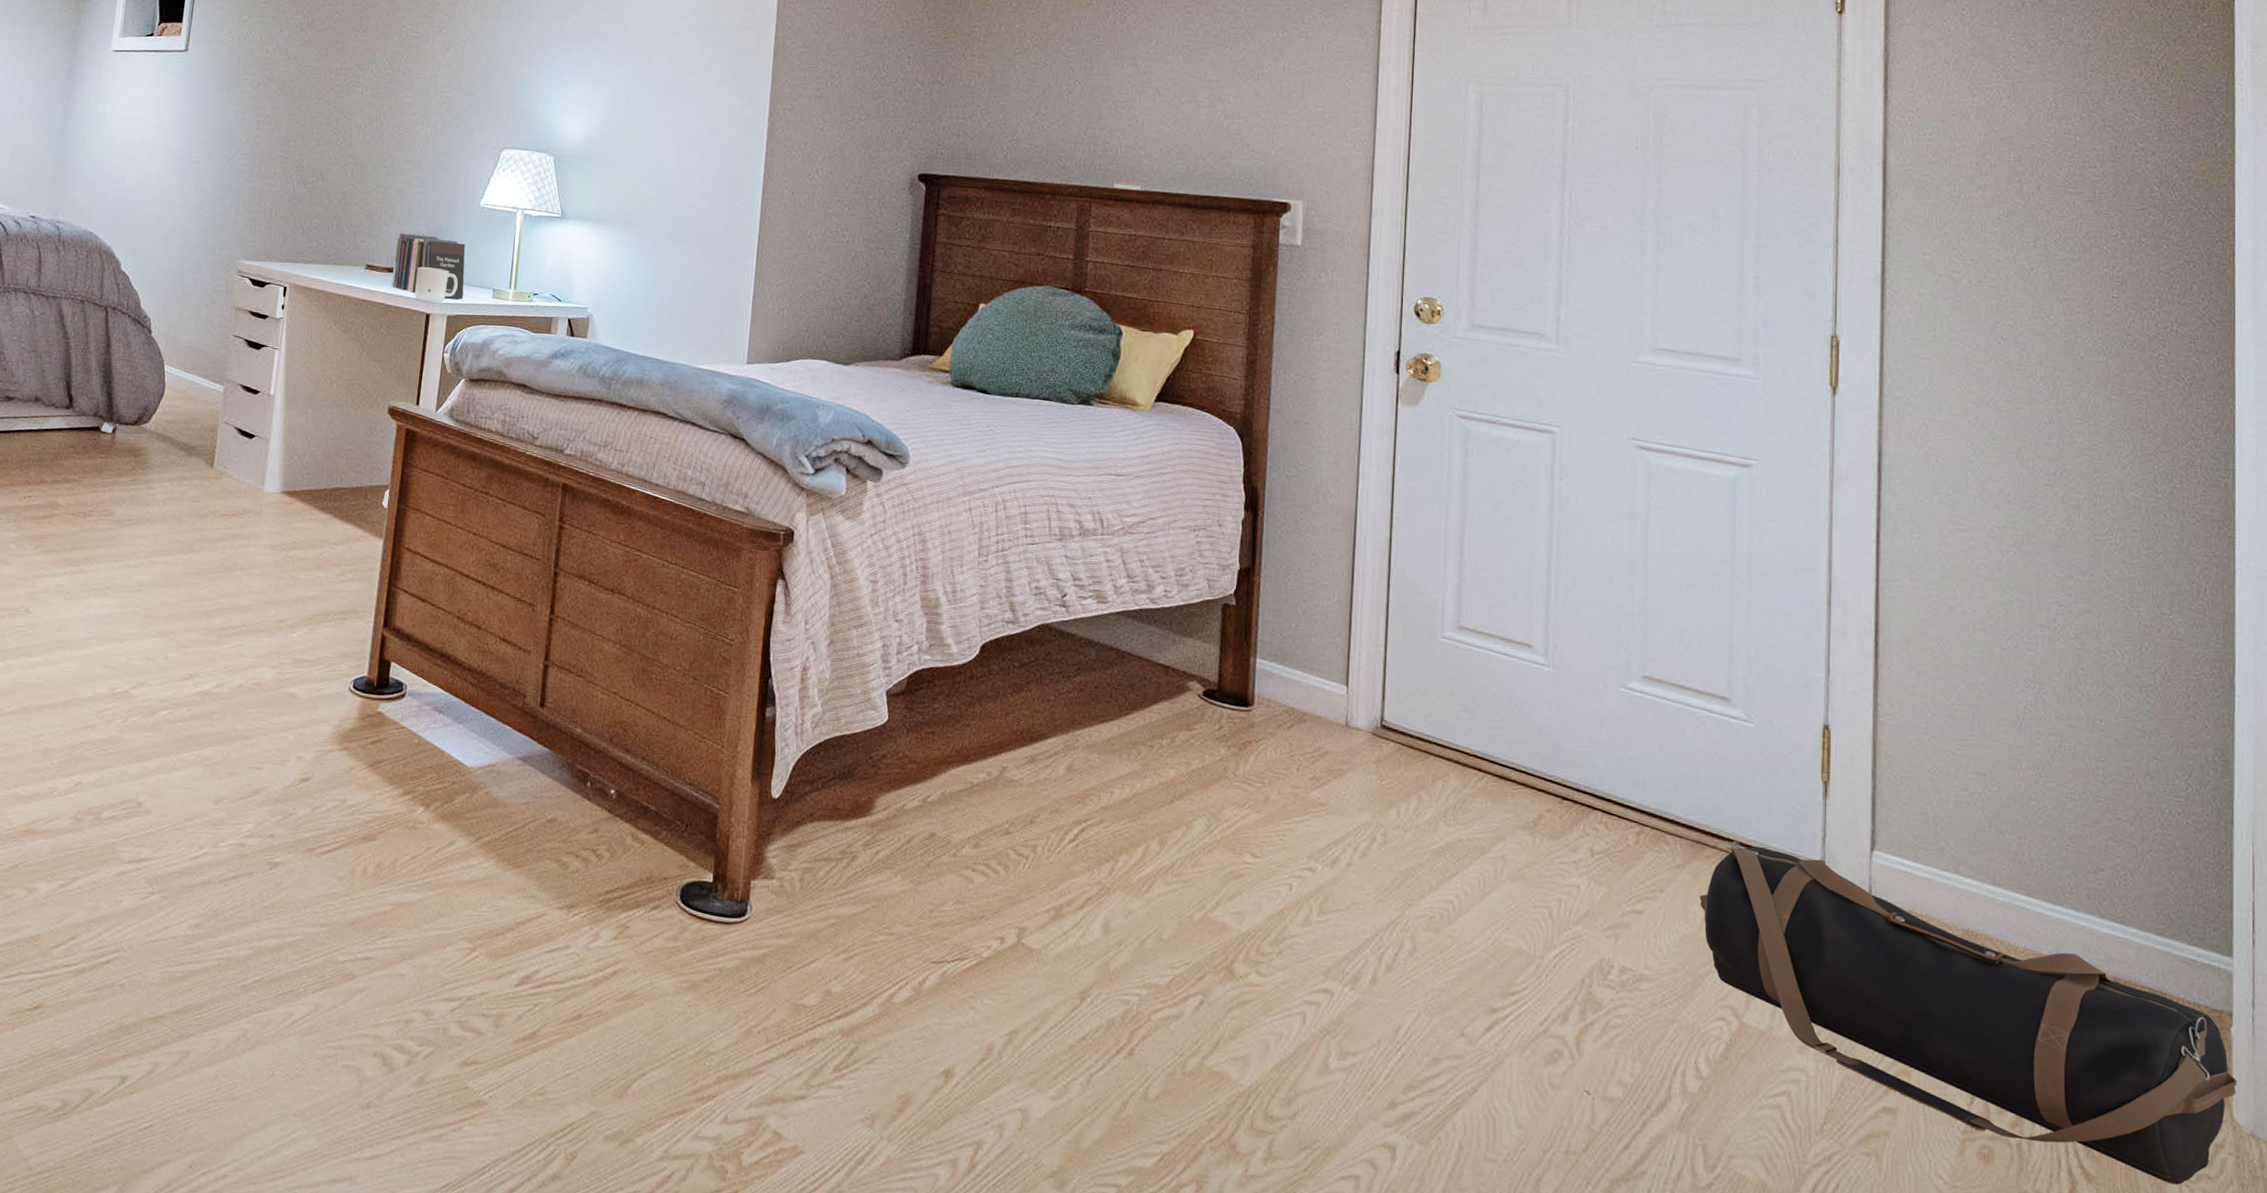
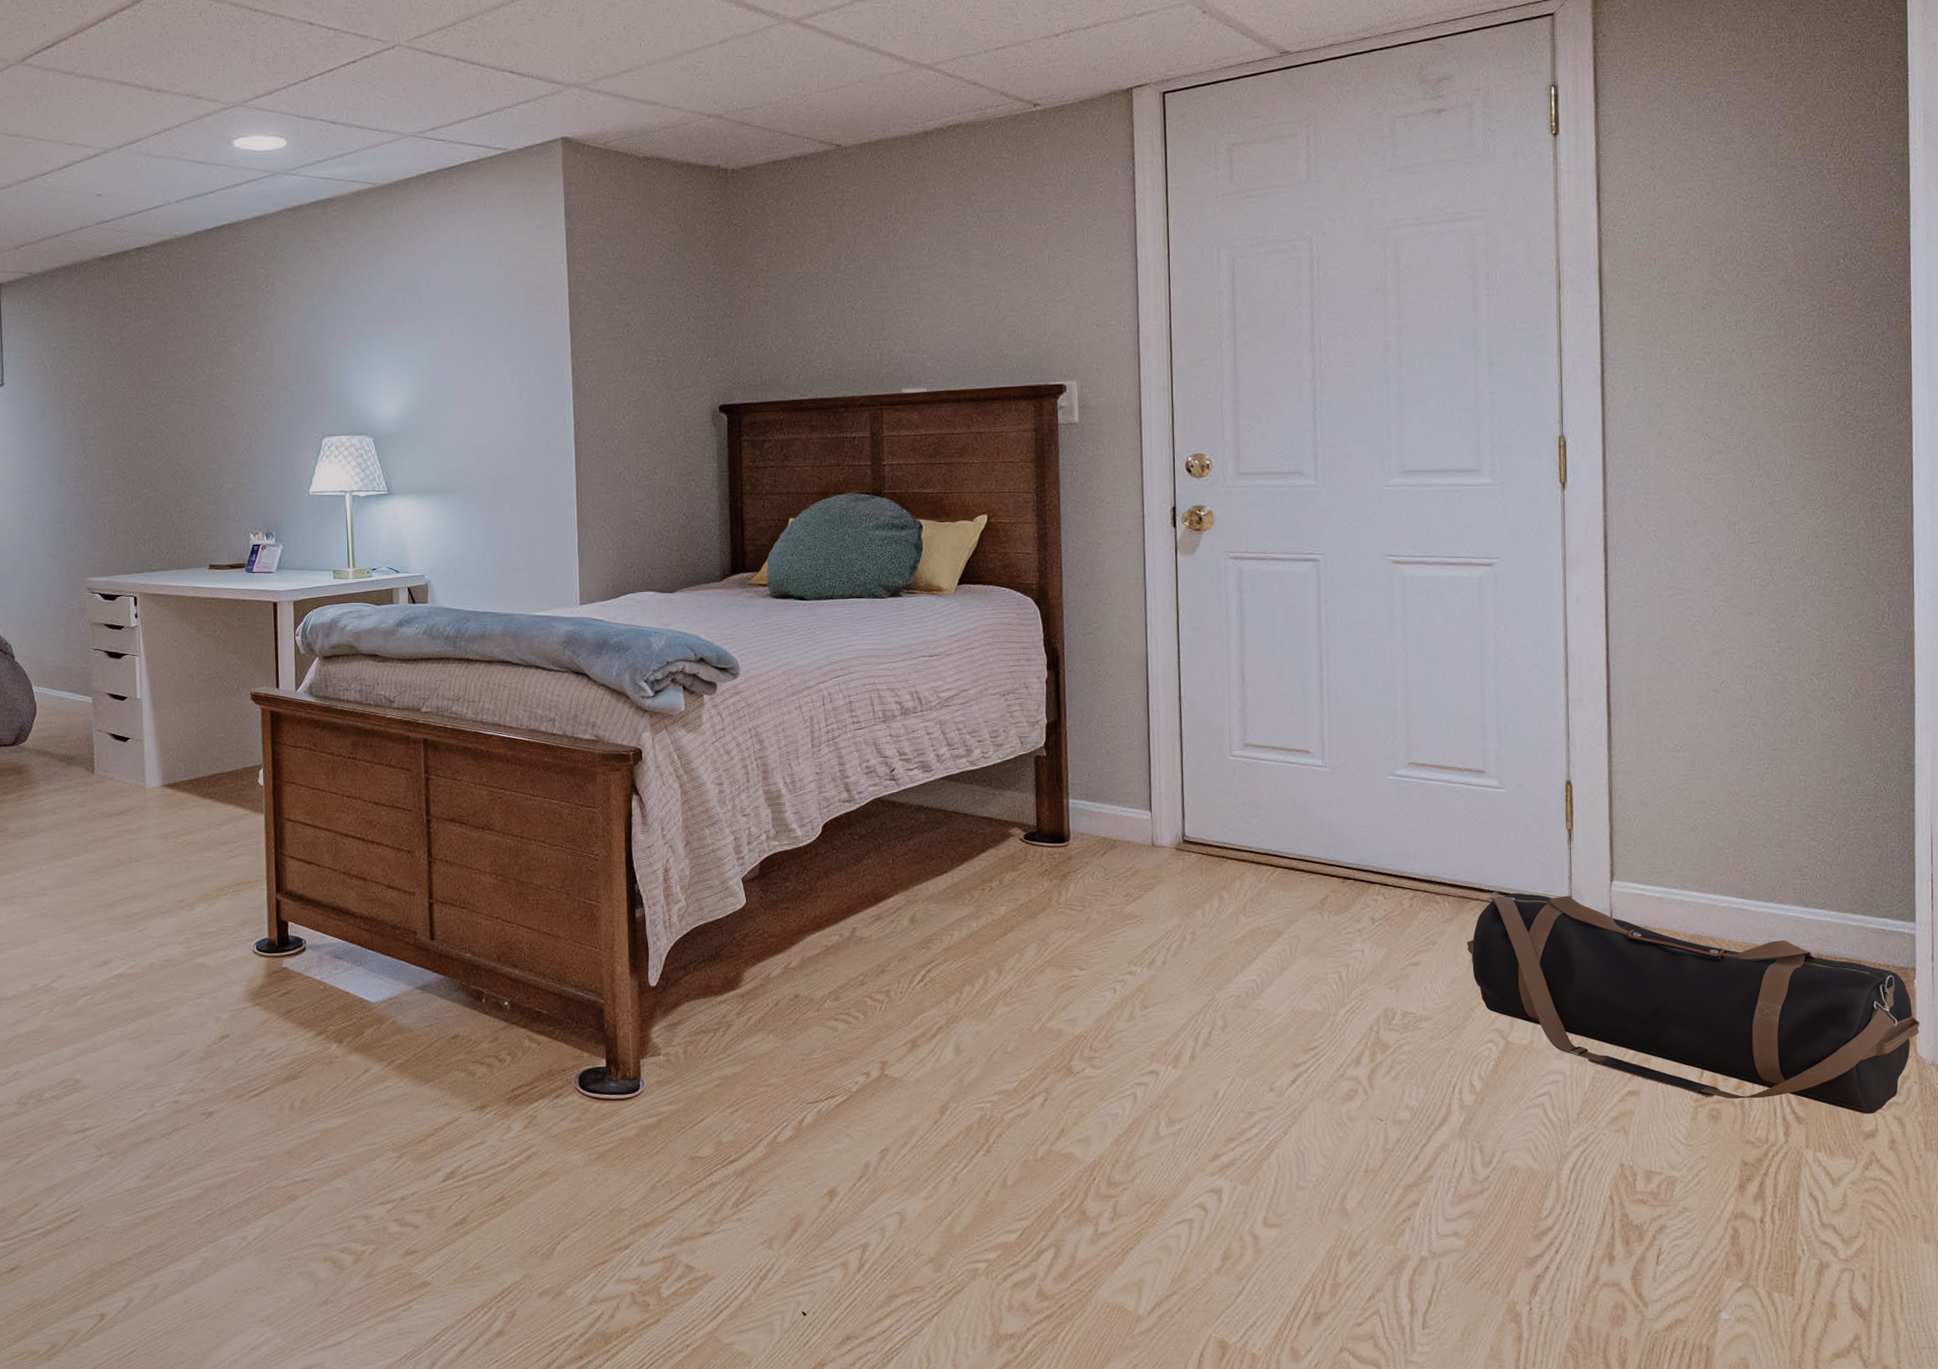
books: present [391,233,466,301] -> none [235,529,307,586]
mug: present [414,266,458,303] -> none [258,558,299,591]

